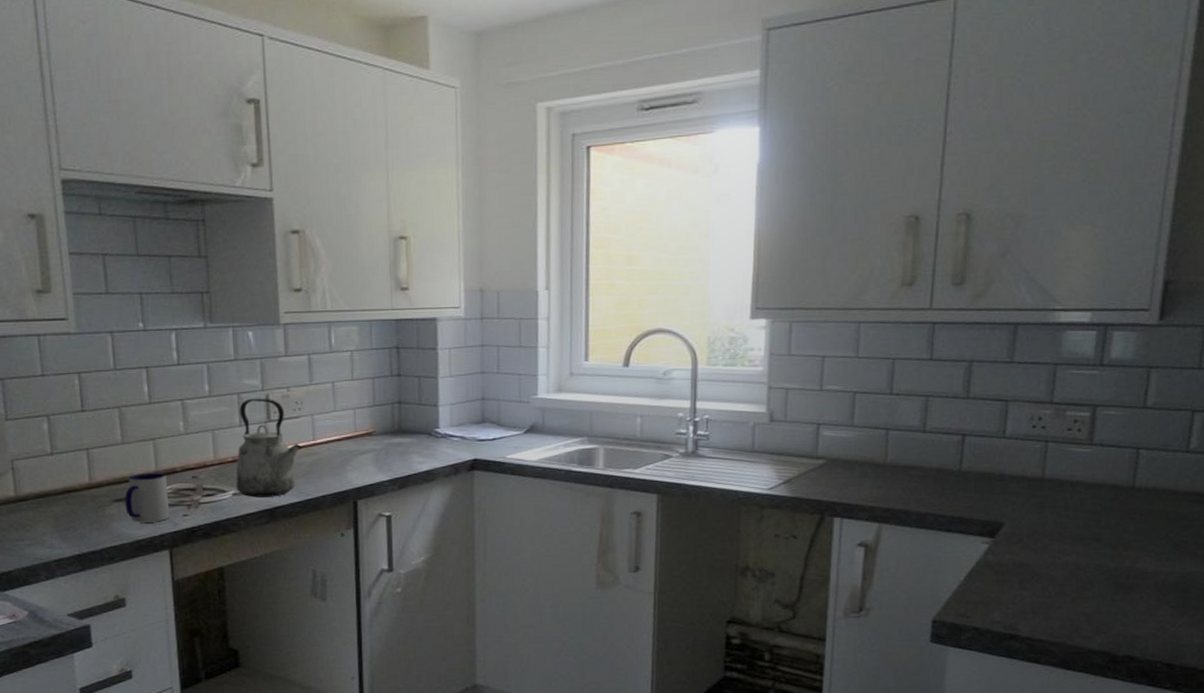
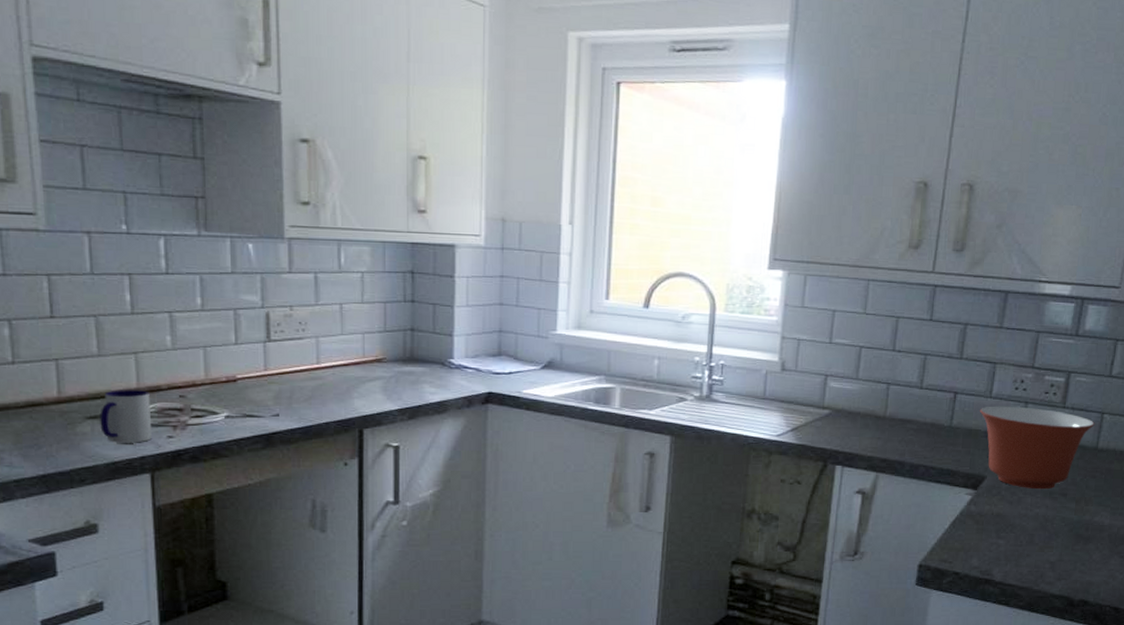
kettle: present [236,398,302,498] -> none [229,315,304,422]
mixing bowl: none [992,446,1129,535] -> present [979,406,1095,490]

